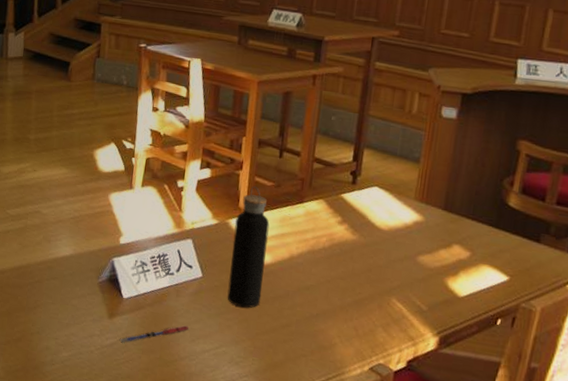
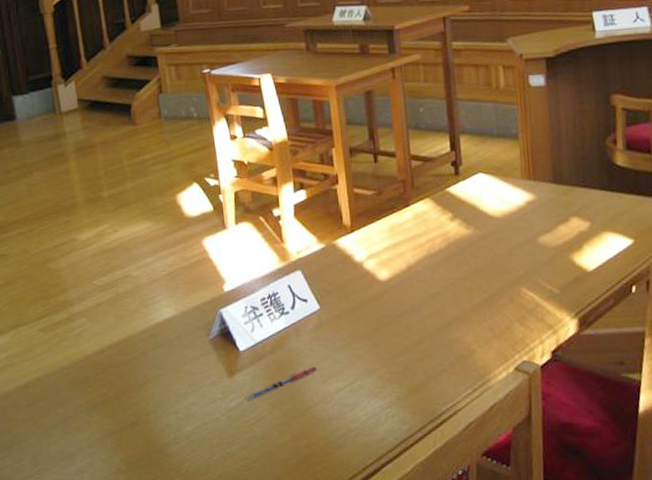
water bottle: present [227,186,270,308] -> none [343,198,387,333]

